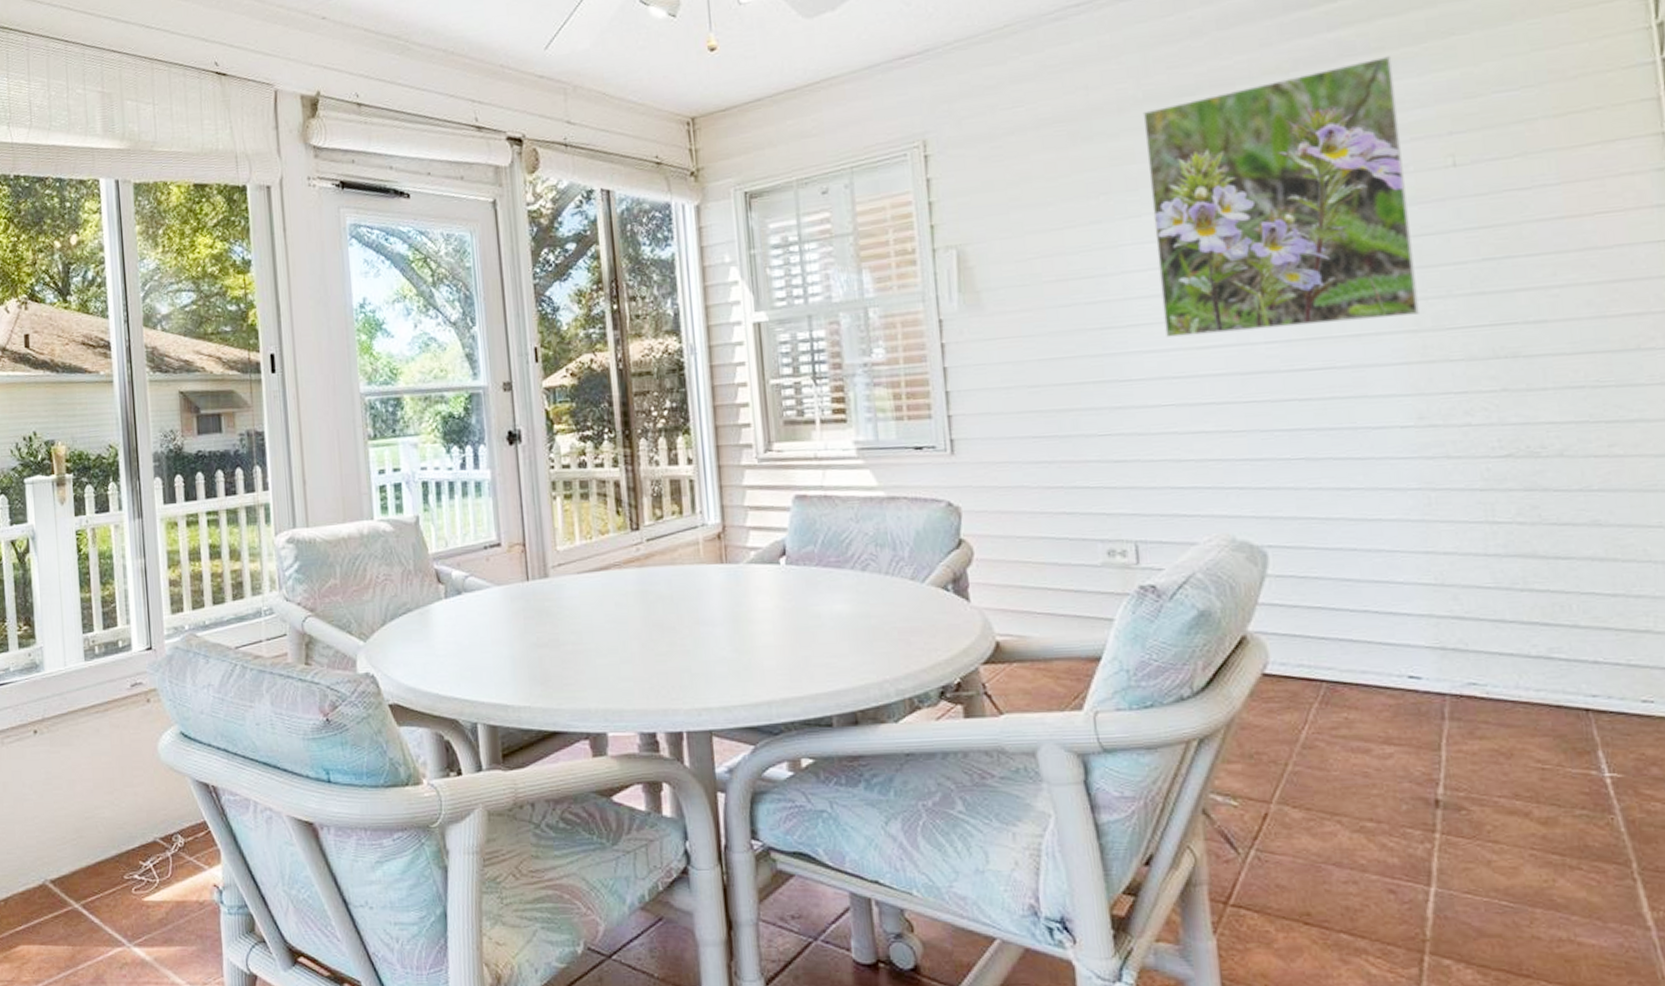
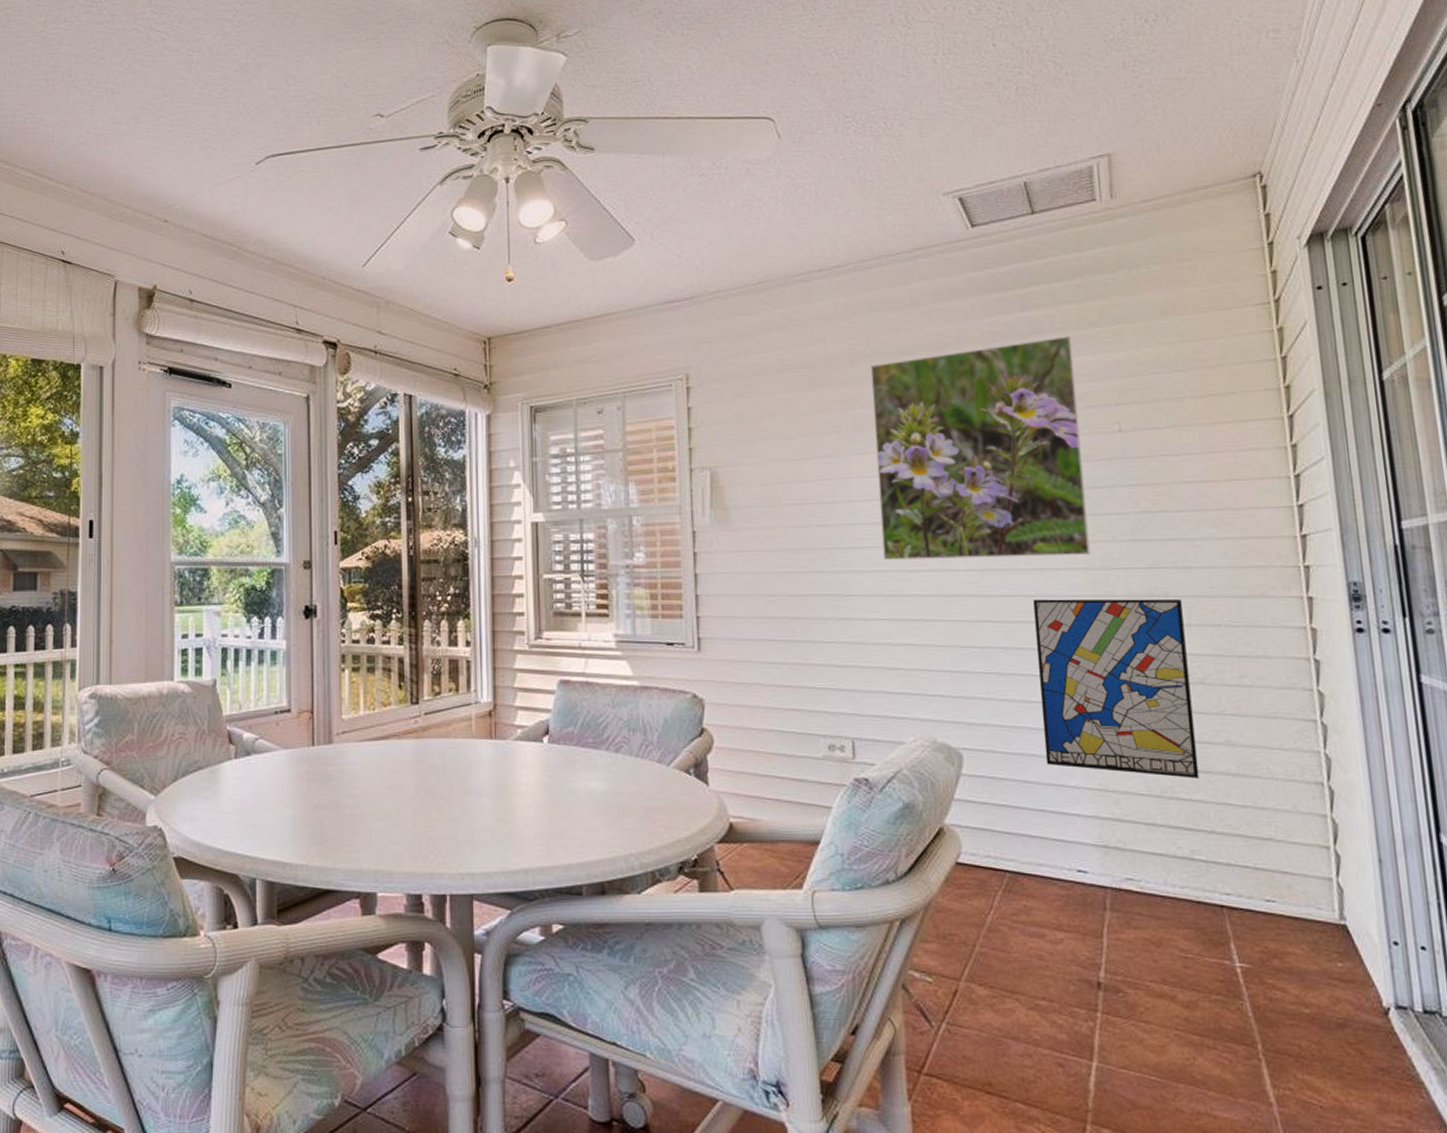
wall art: none [1349,359,1558,567] -> present [1033,598,1199,778]

